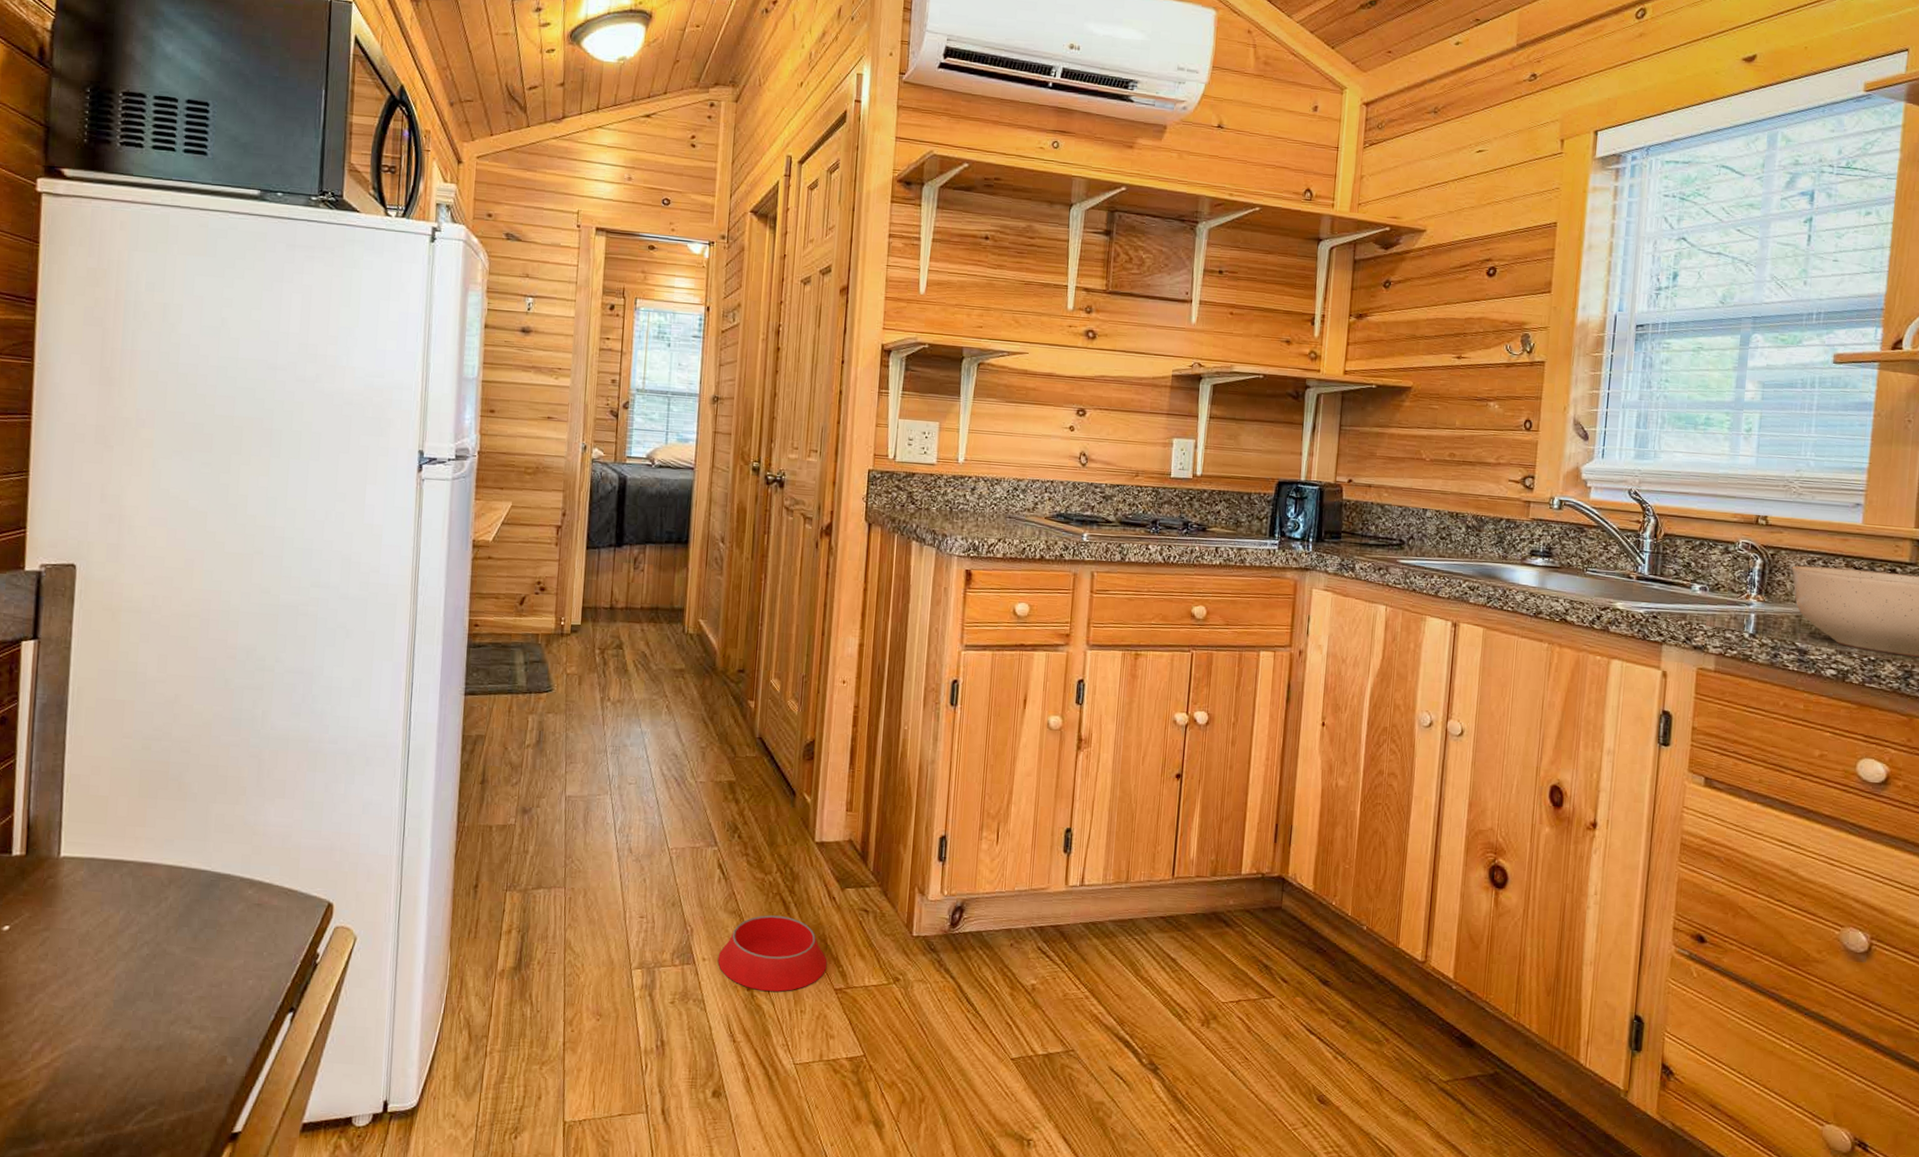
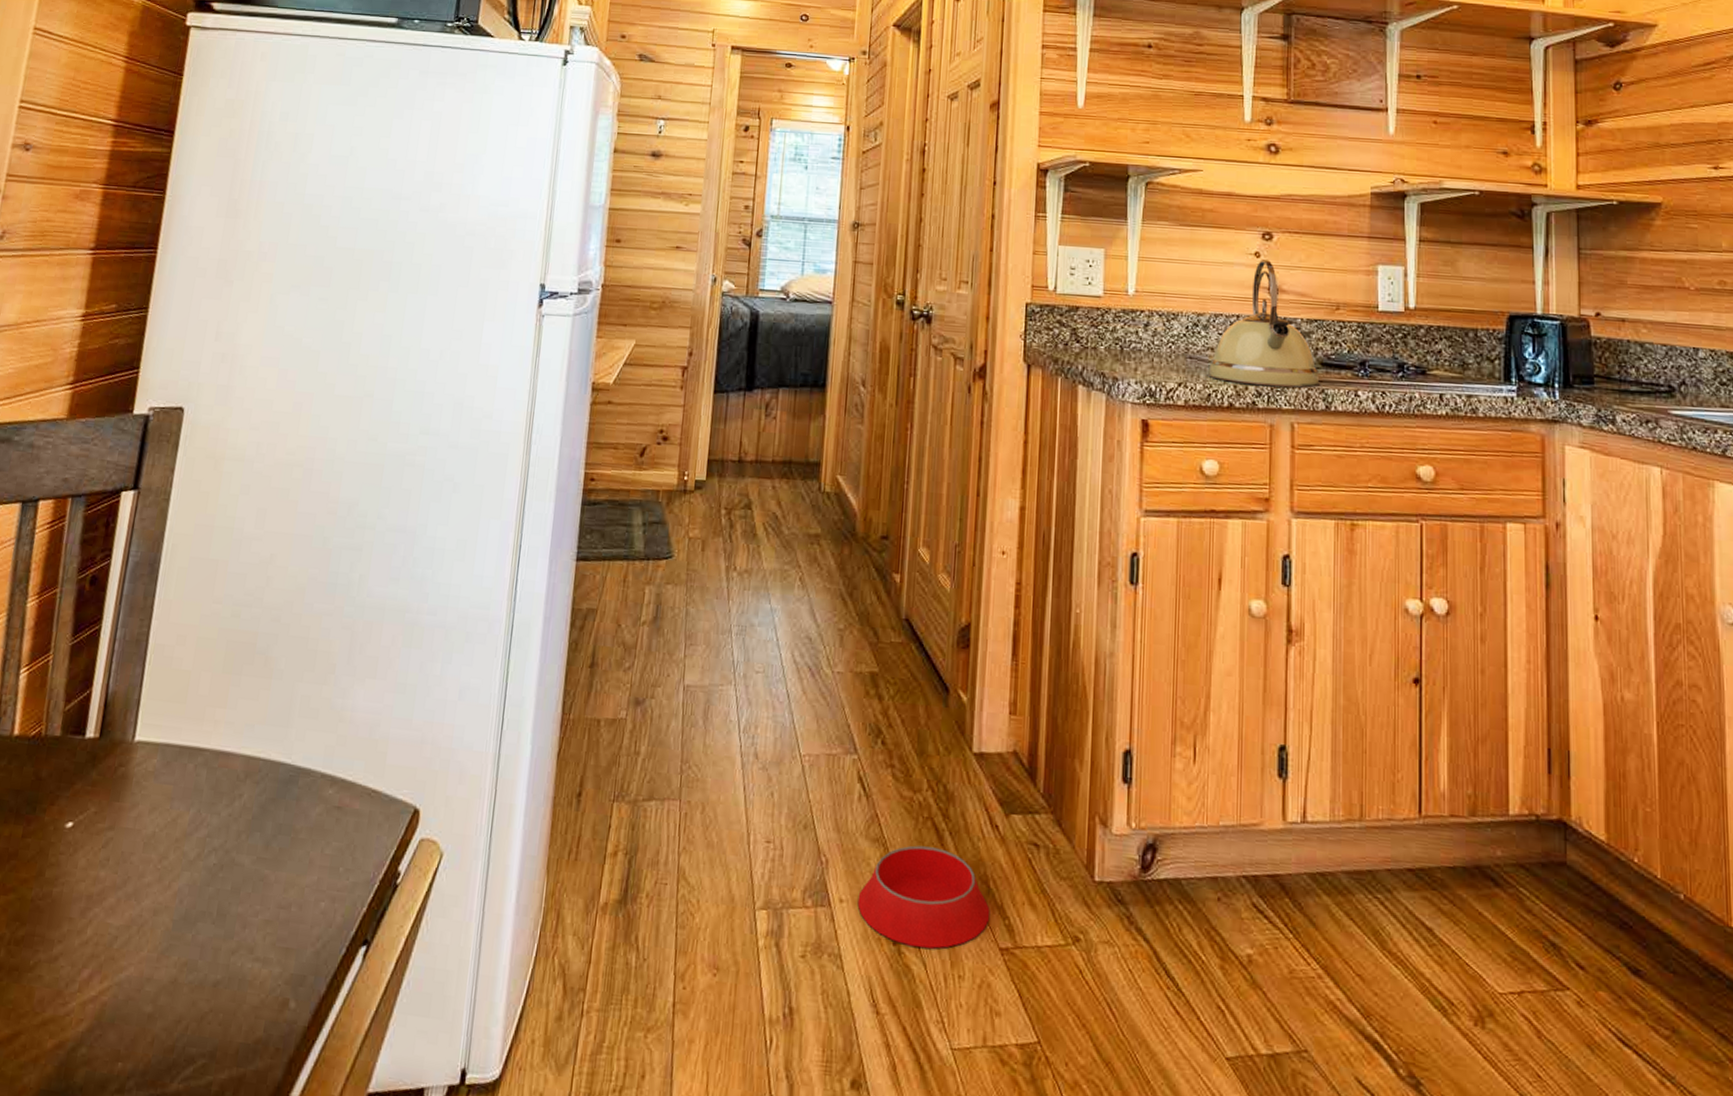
kettle: none [1023,432,1119,543] -> present [1207,258,1321,388]

